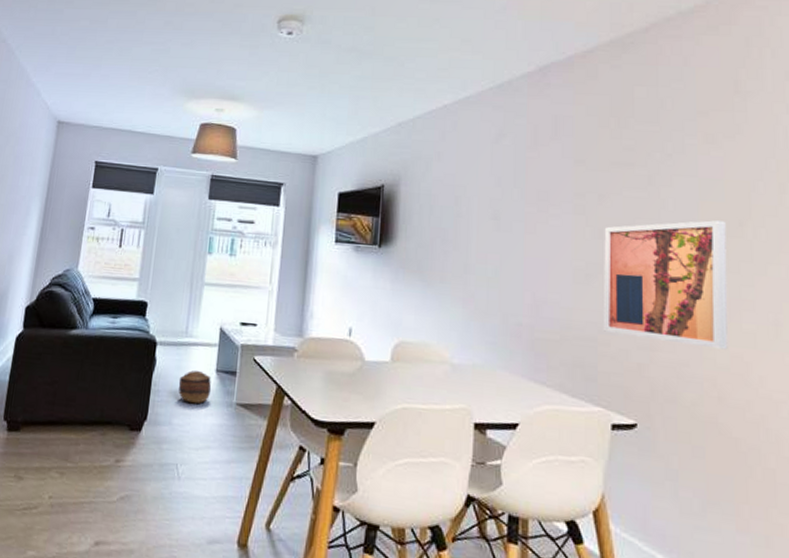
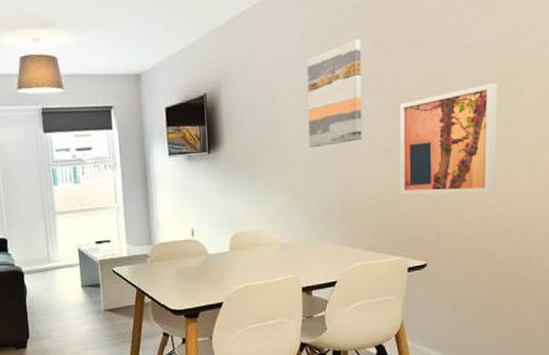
basket: present [178,370,212,404] -> none [50,289,81,318]
wall art: none [495,151,562,261] -> present [306,38,363,148]

